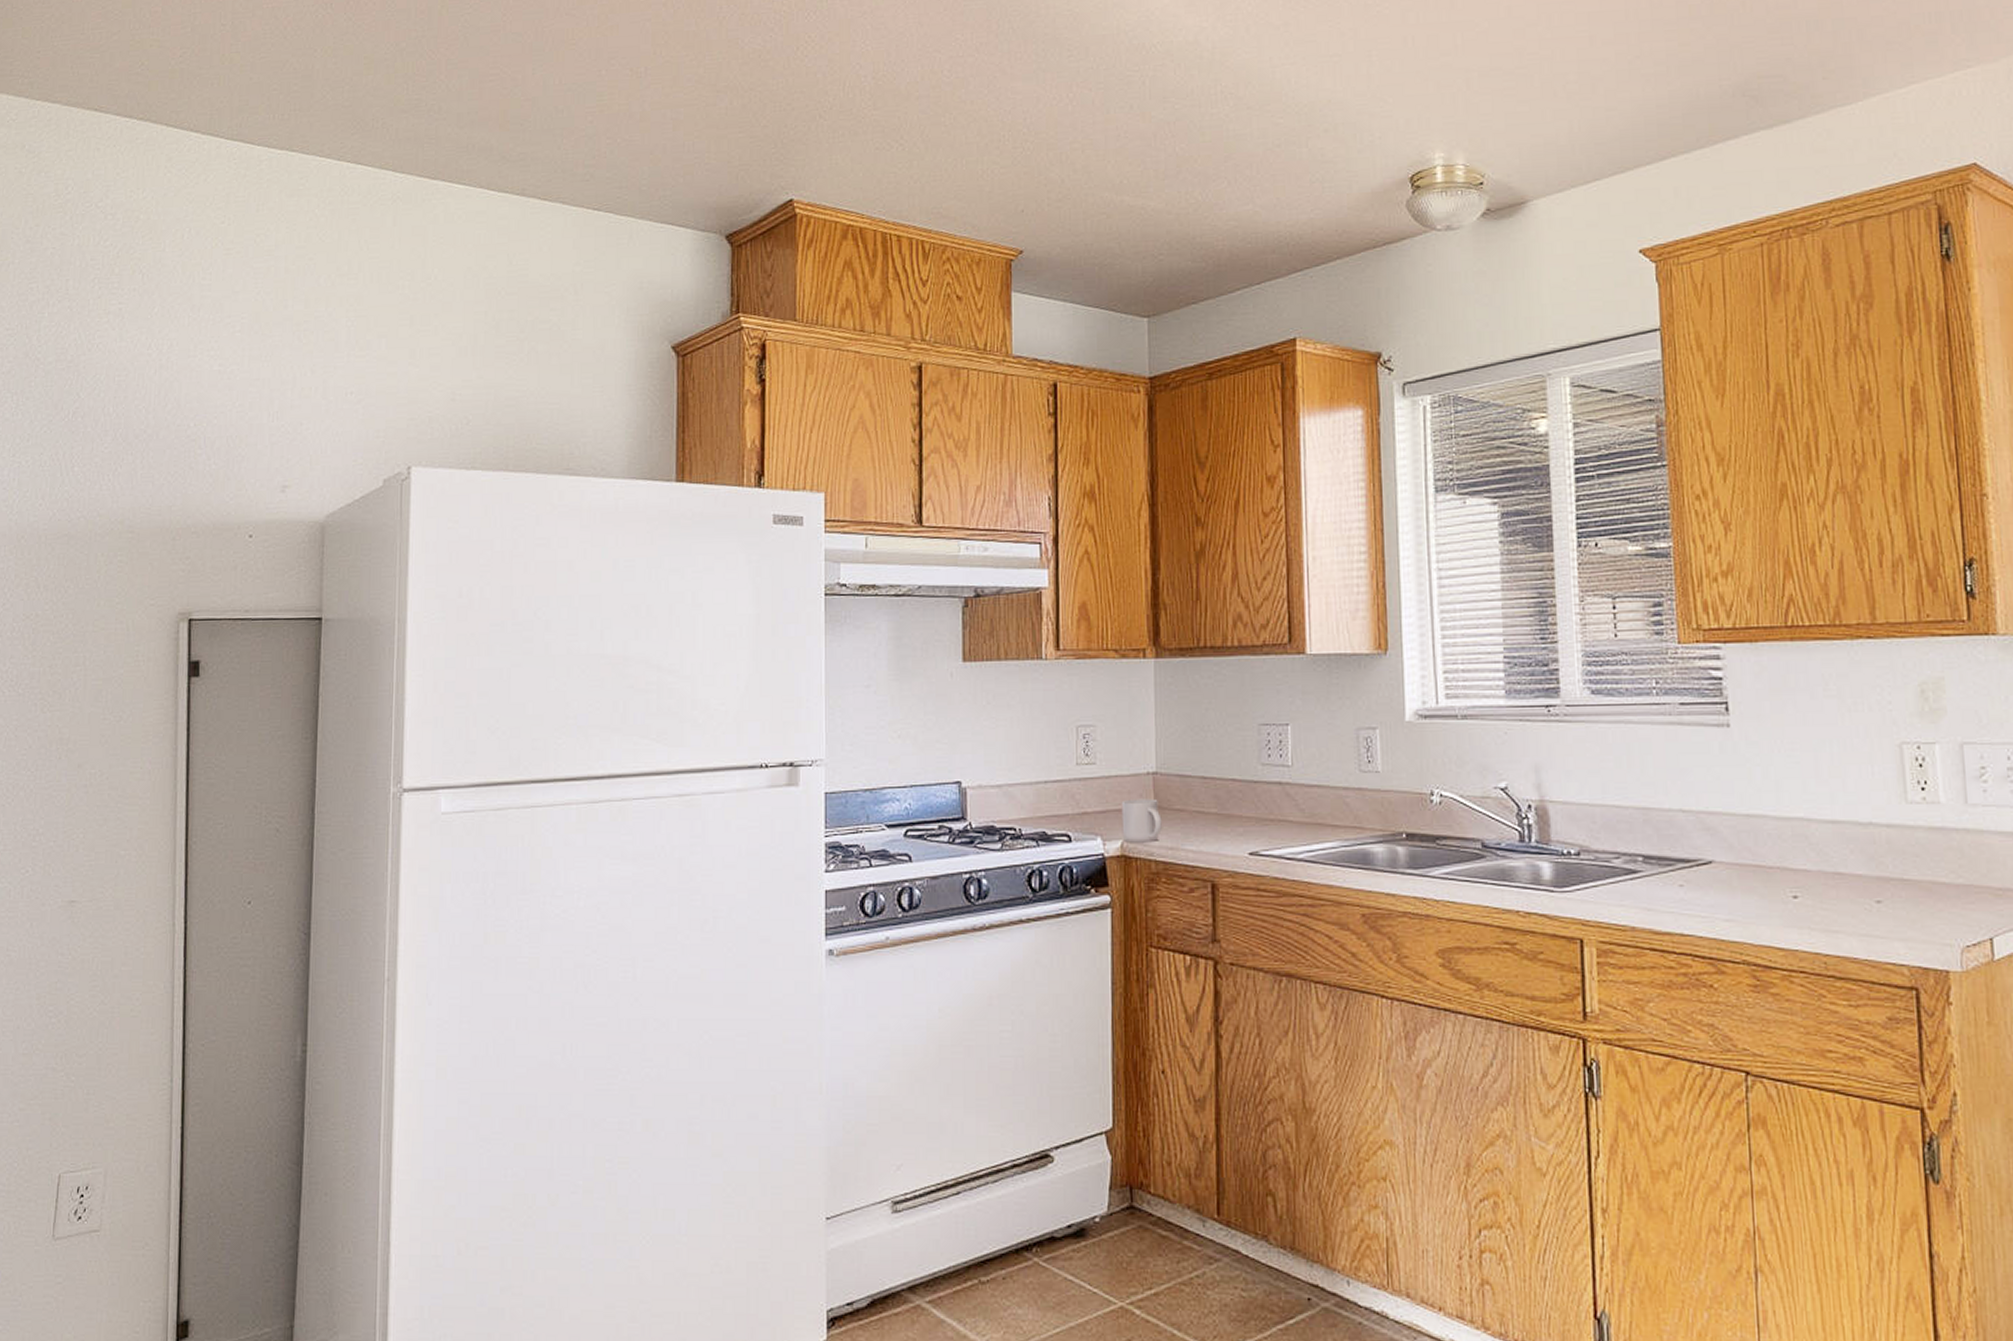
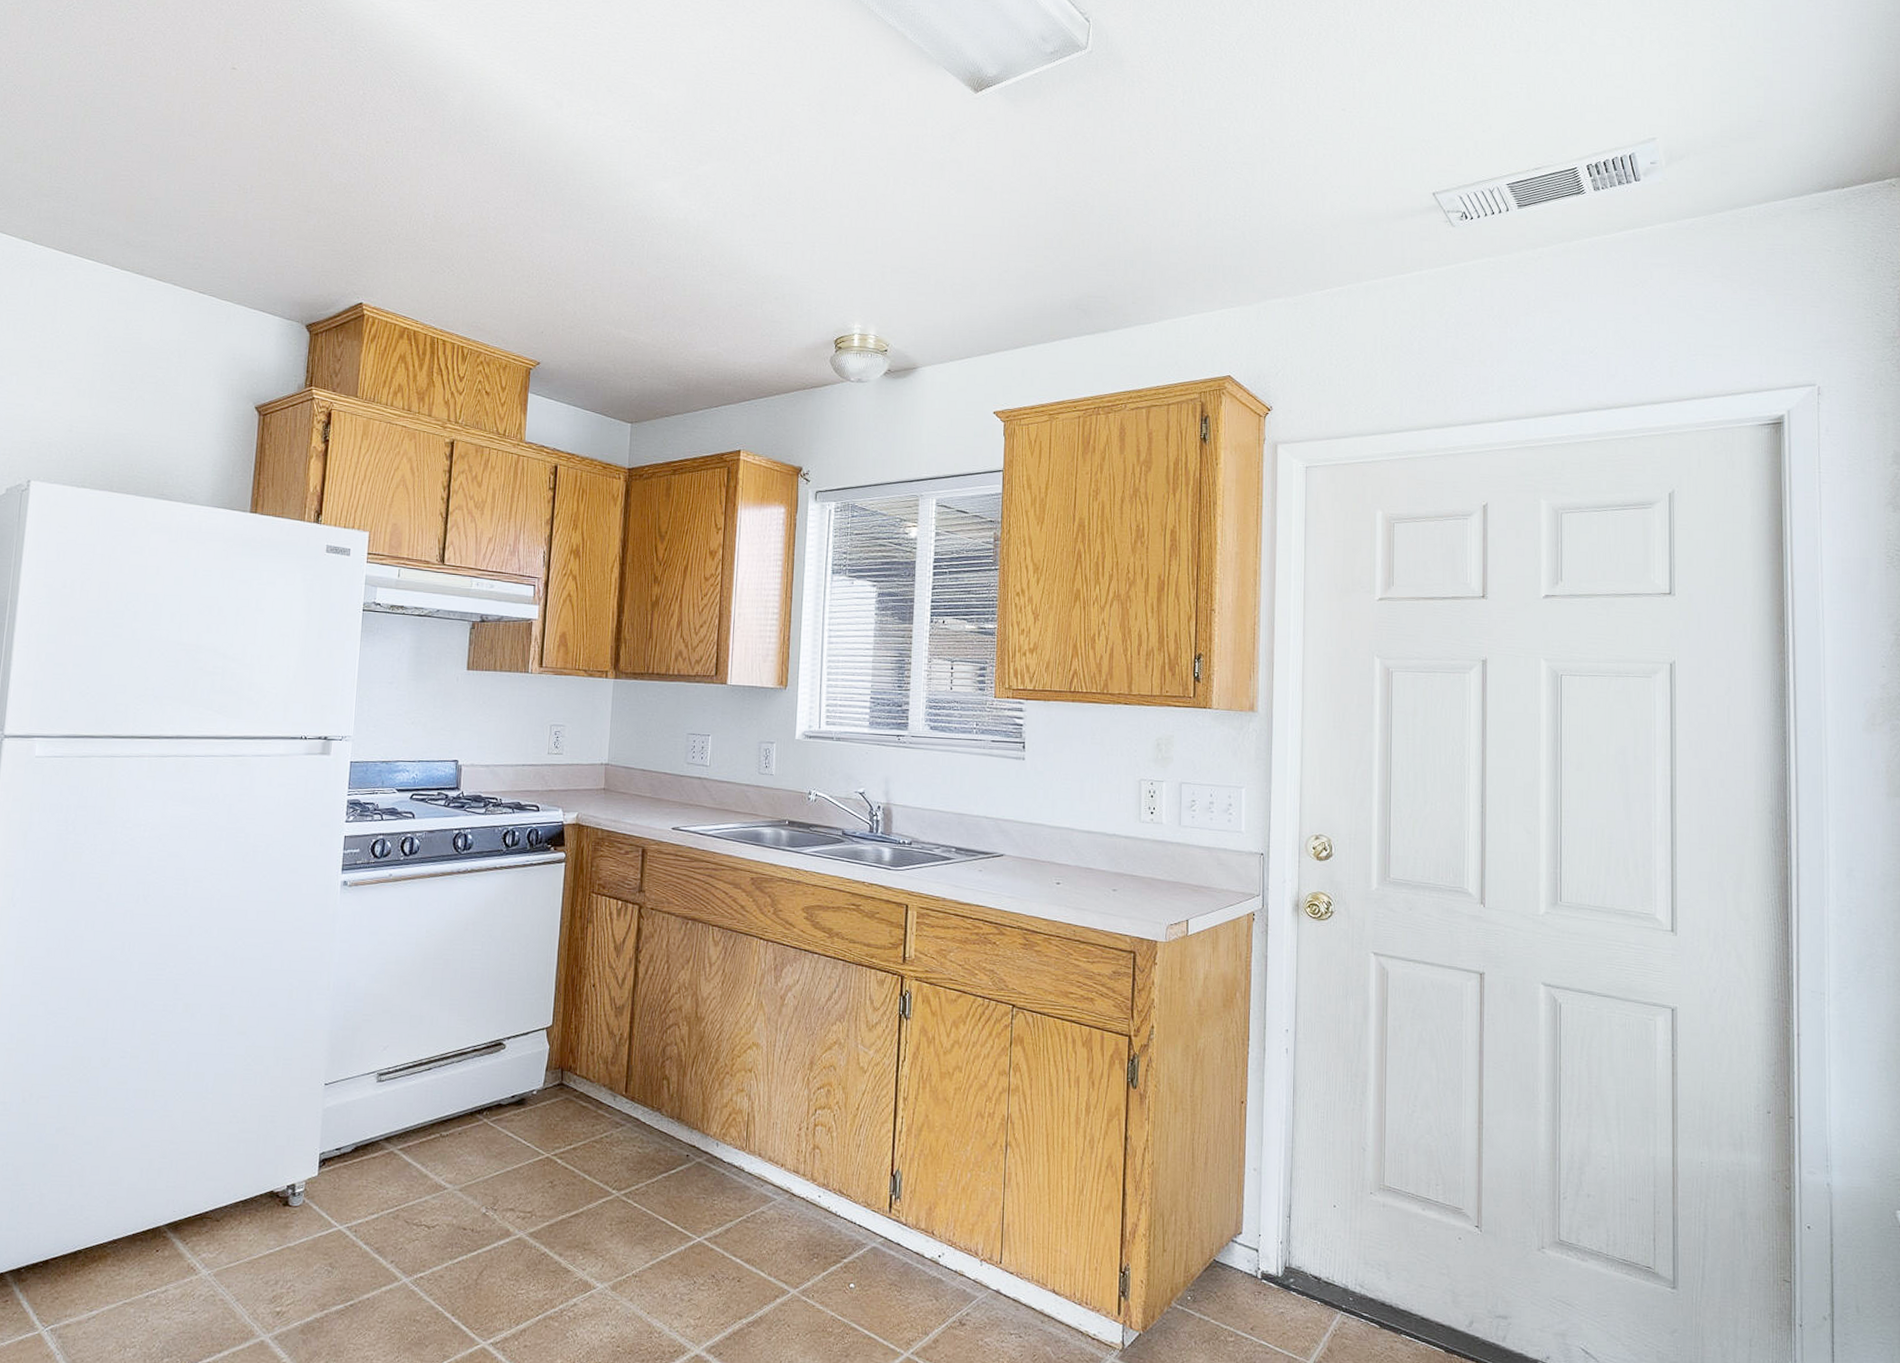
mug: present [1121,798,1162,843] -> none [578,782,609,816]

